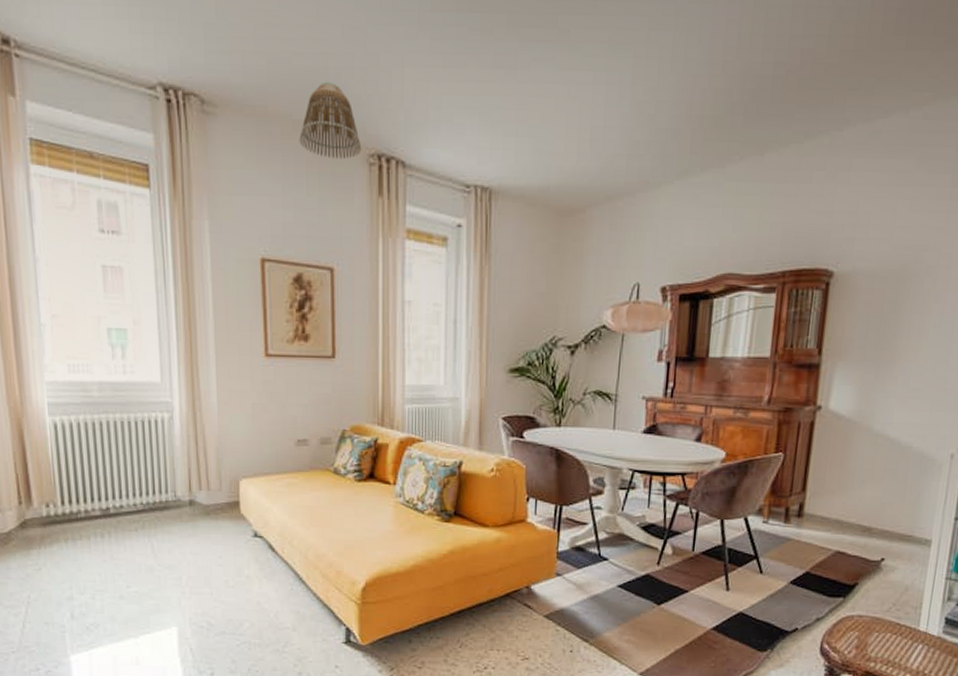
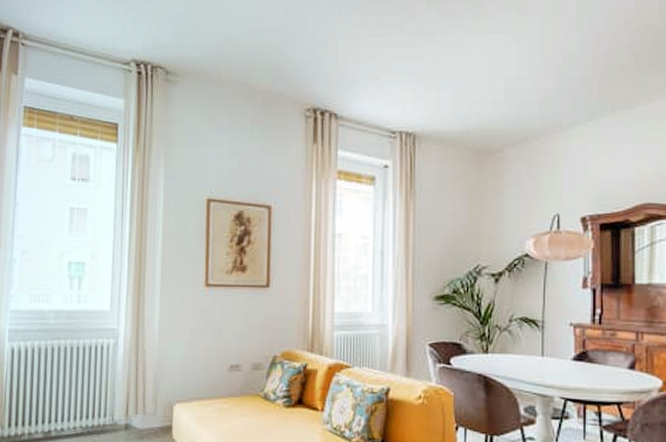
lamp shade: present [299,81,362,160] -> none [246,52,300,114]

